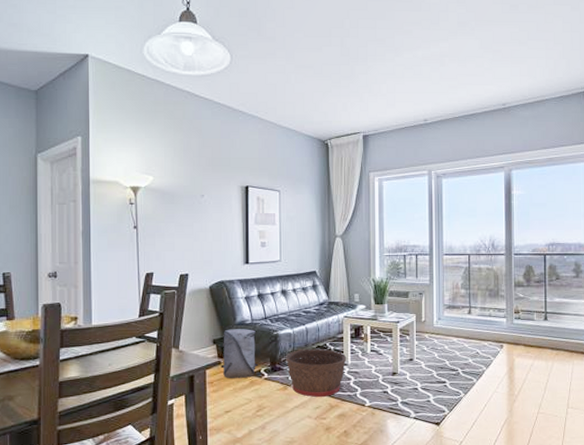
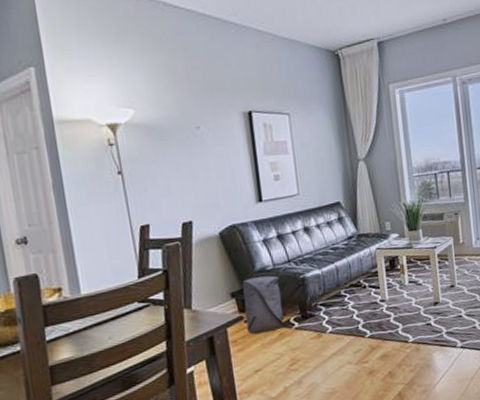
basket: present [286,348,346,397] -> none [316,286,383,341]

